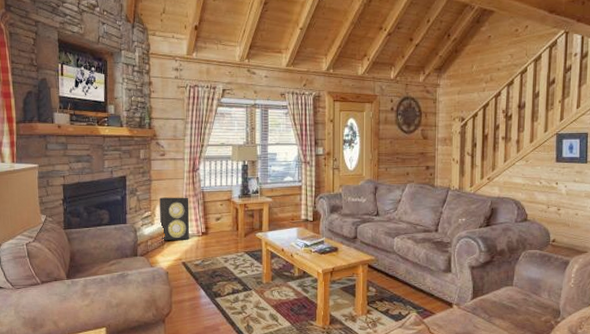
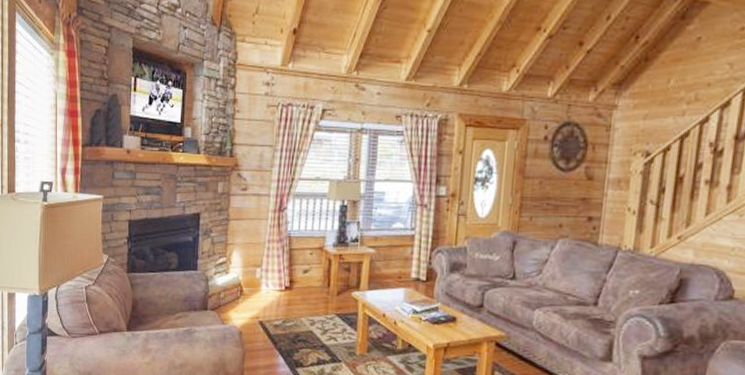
speaker: present [159,197,190,240] -> none [236,241,273,295]

